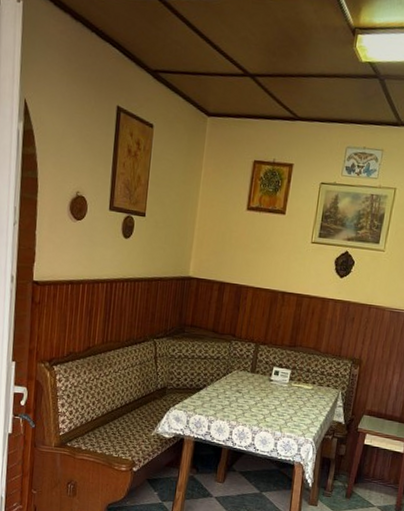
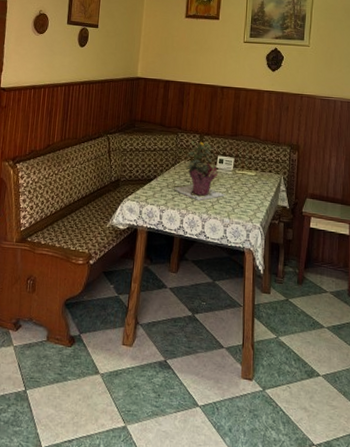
potted flower: none [222,348,280,414] -> present [171,139,226,202]

